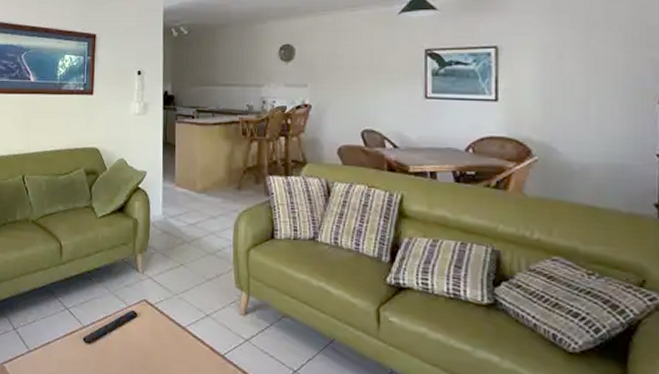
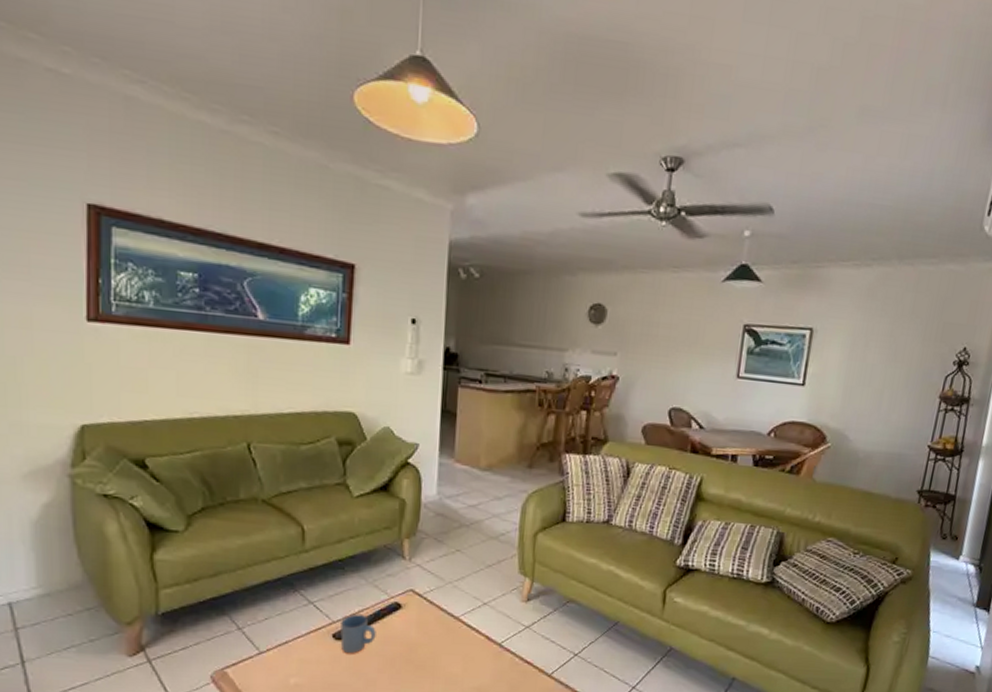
mug: none [89,320,118,357] -> present [340,613,376,654]

